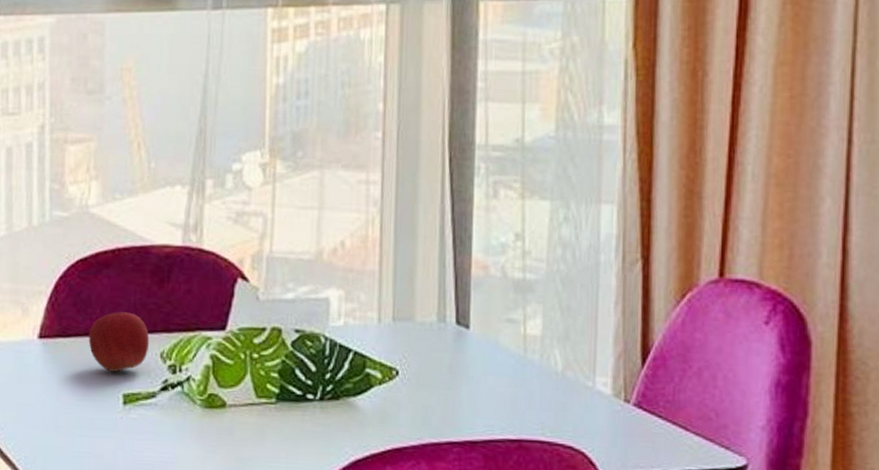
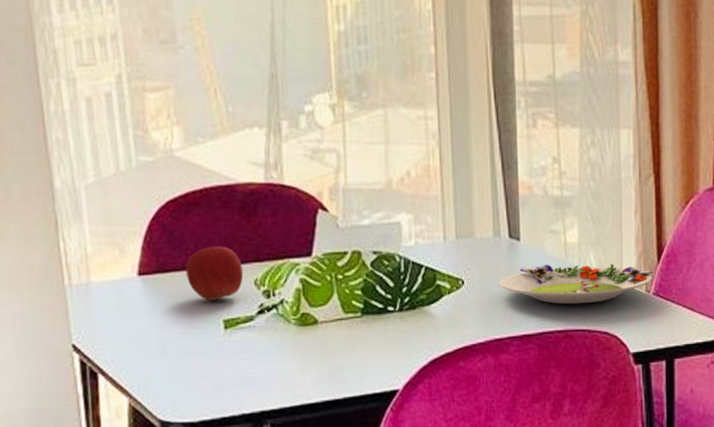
salad plate: none [441,358,635,410] -> present [499,263,653,304]

